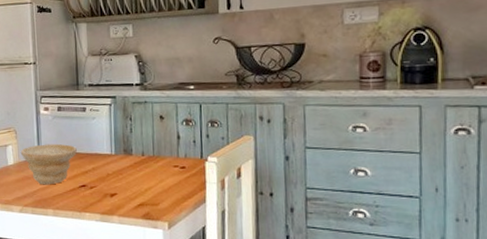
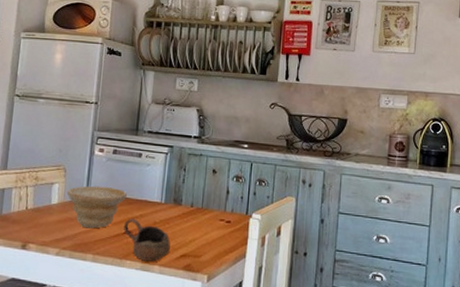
cup: none [78,172,127,212] -> present [124,218,171,261]

